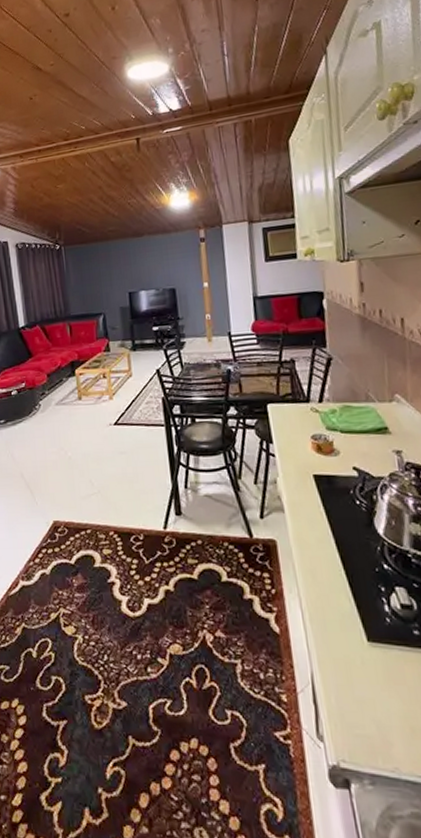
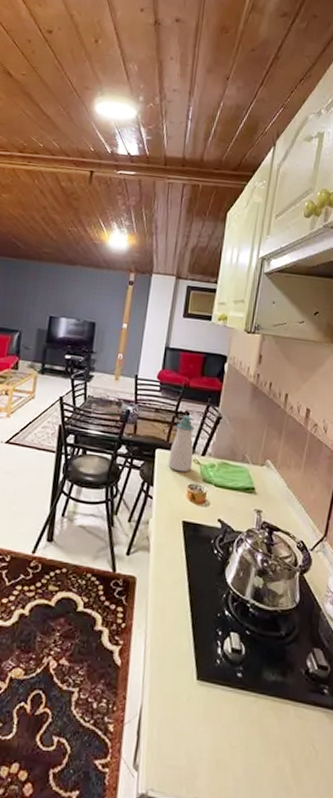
soap bottle: none [282,363,311,424] -> present [168,415,195,473]

